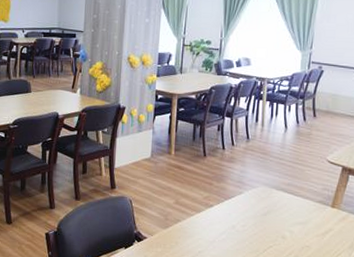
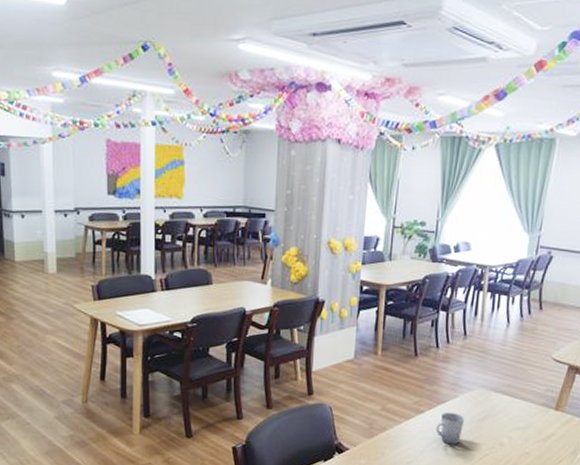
cup: none [223,206,250,237] -> present [435,412,465,445]

